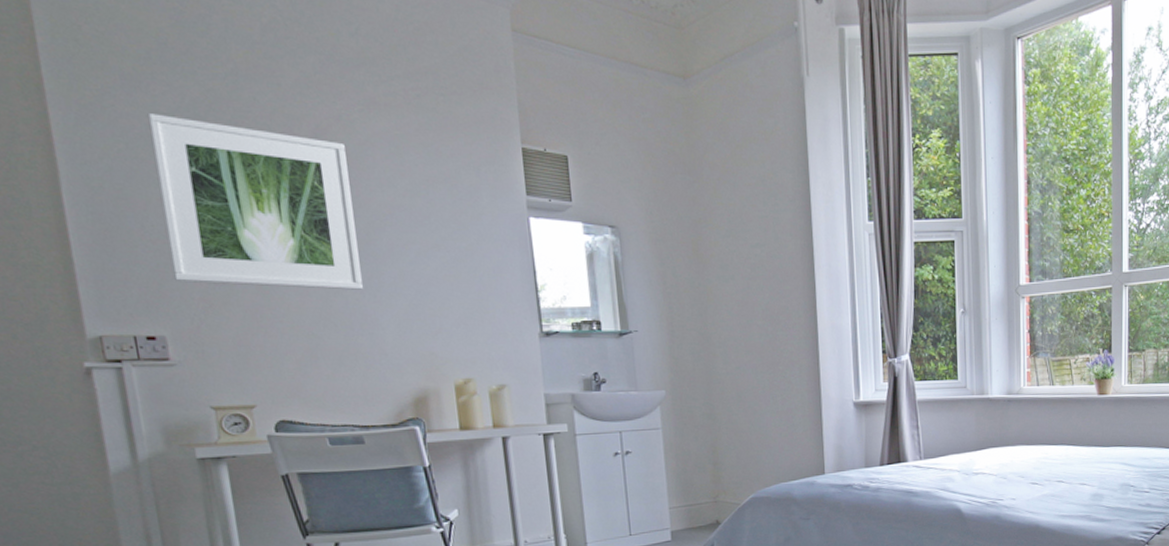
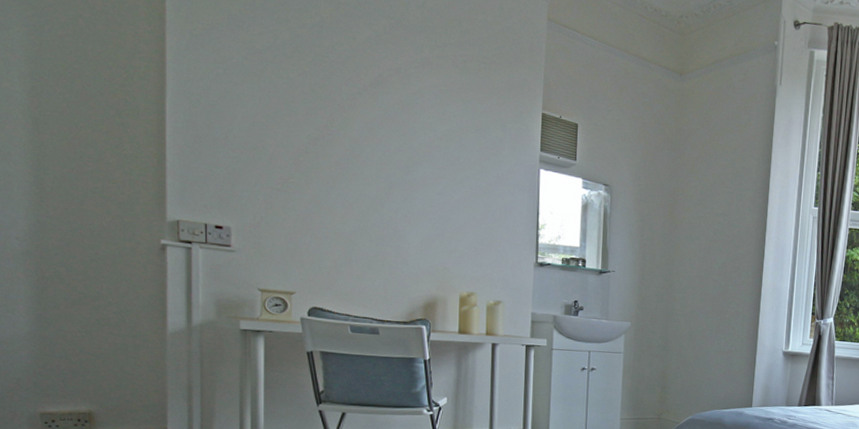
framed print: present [147,114,363,290] -> none [244,48,400,210]

